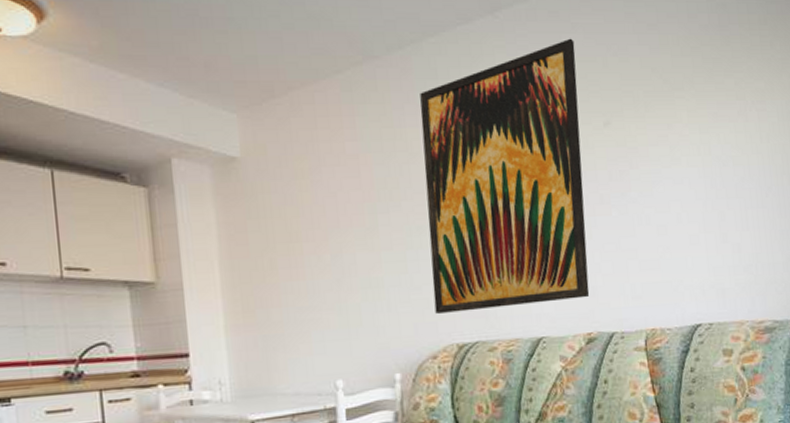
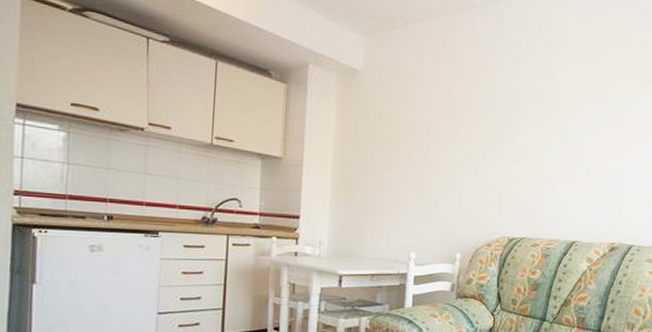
wall art: present [420,38,590,314] -> none [494,12,632,215]

